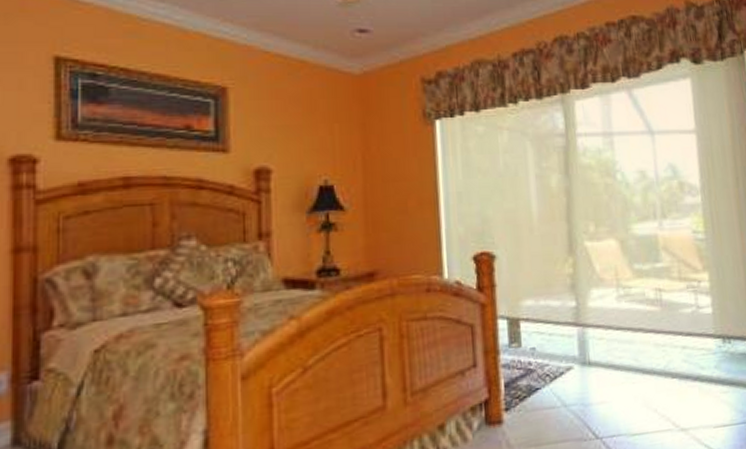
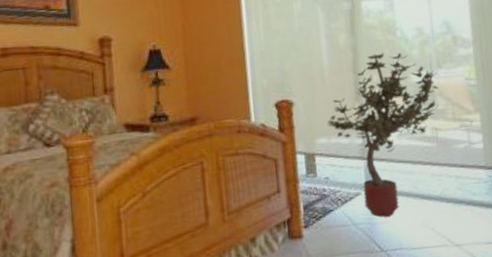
potted tree: none [534,198,664,397] -> present [326,53,439,217]

